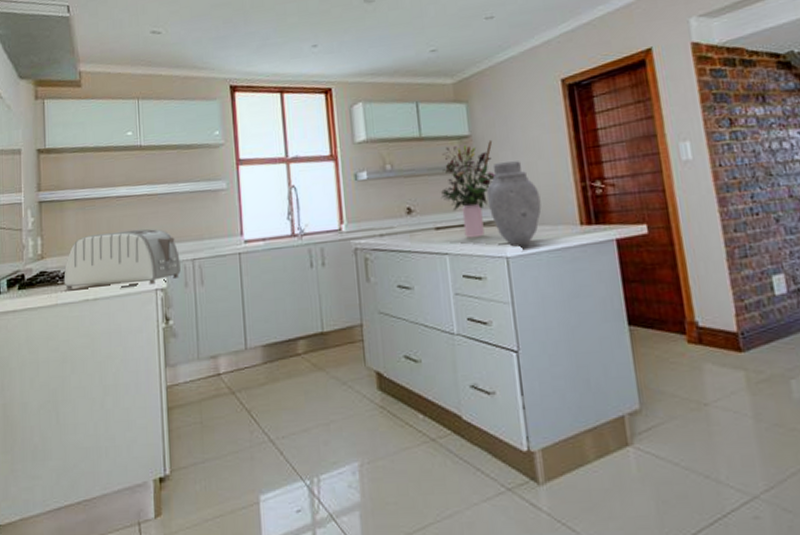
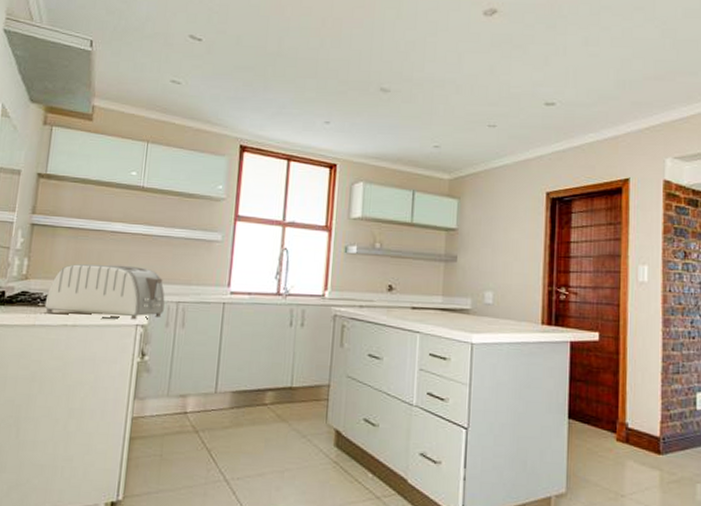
bouquet: present [441,139,495,238] -> none [421,235,477,322]
vase: present [486,161,542,247] -> none [462,258,511,336]

